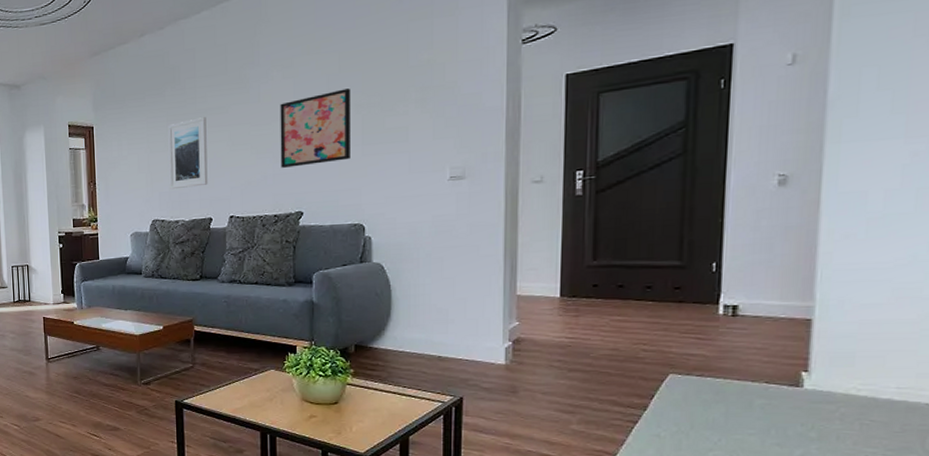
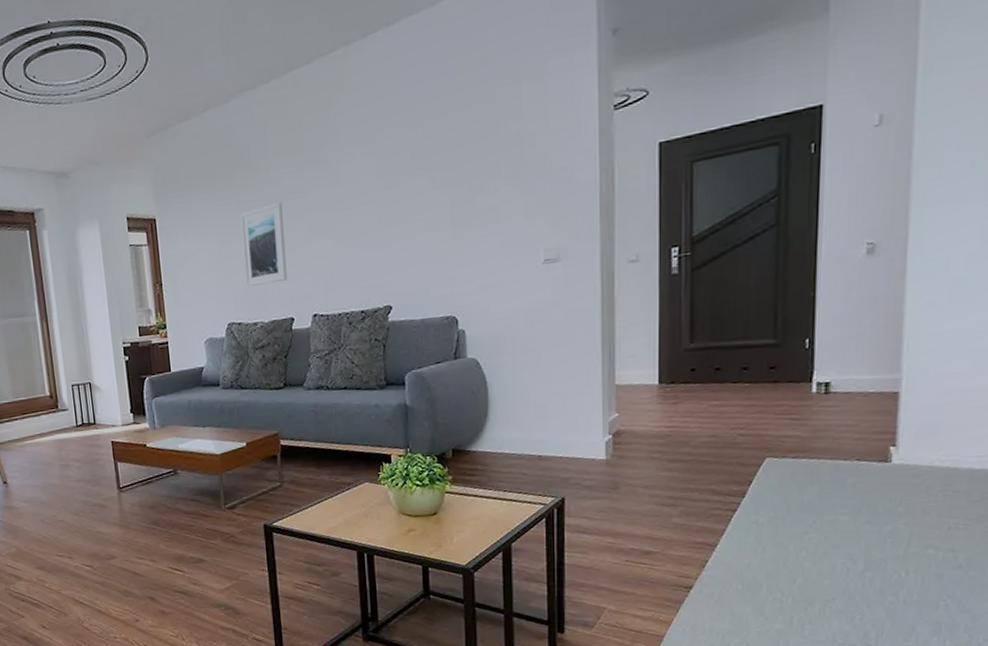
wall art: present [280,88,351,168] -> none [362,165,440,258]

